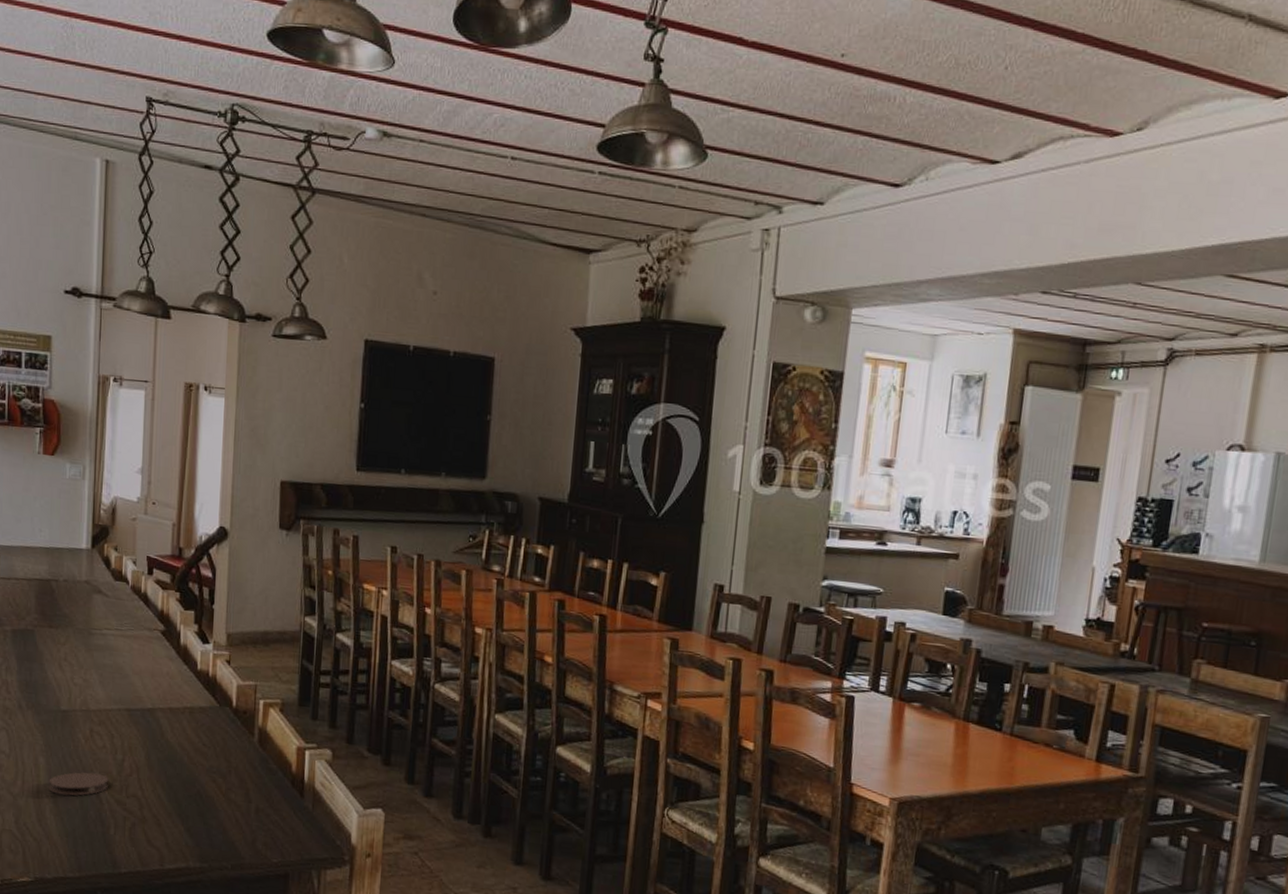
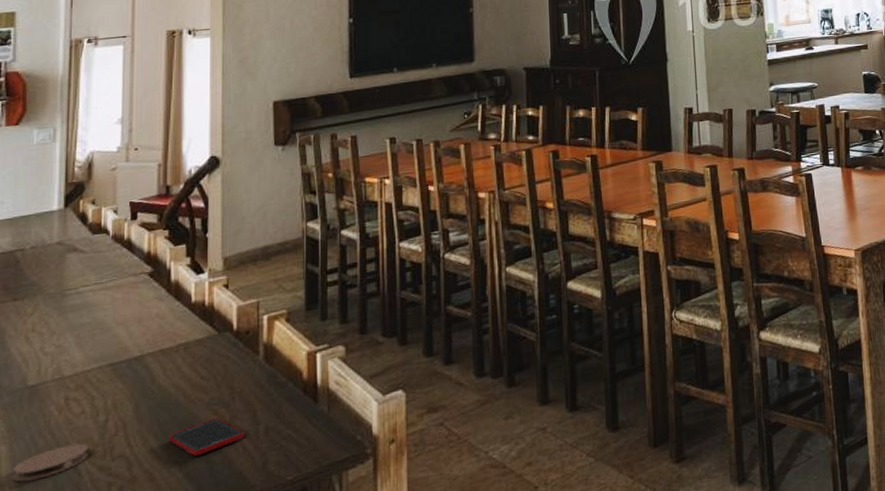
cell phone: none [173,785,238,816] -> present [168,418,244,456]

